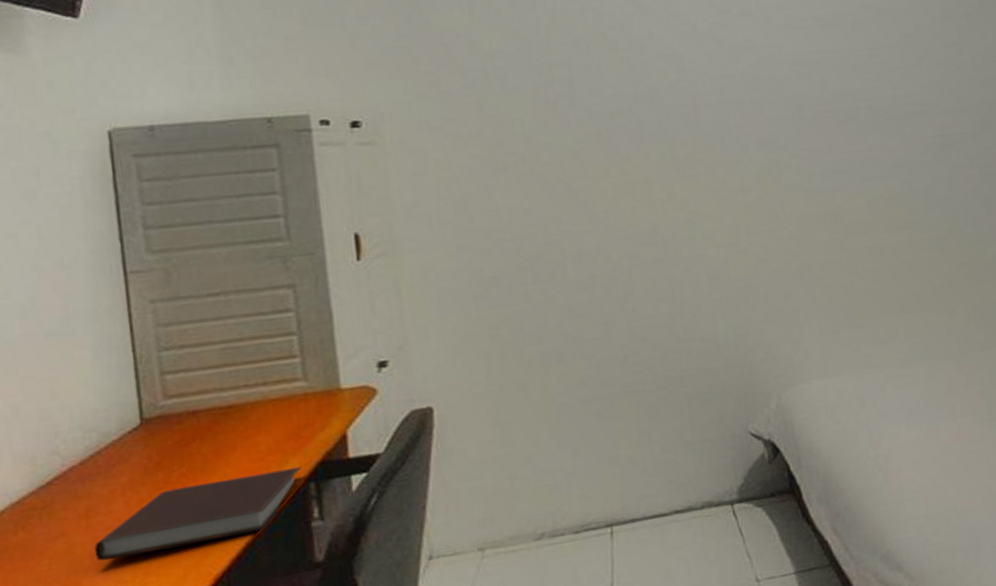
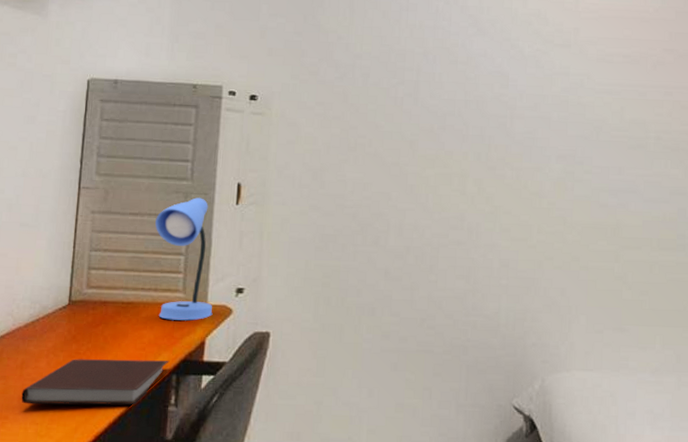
desk lamp: none [247,259,351,418] -> present [155,197,213,321]

